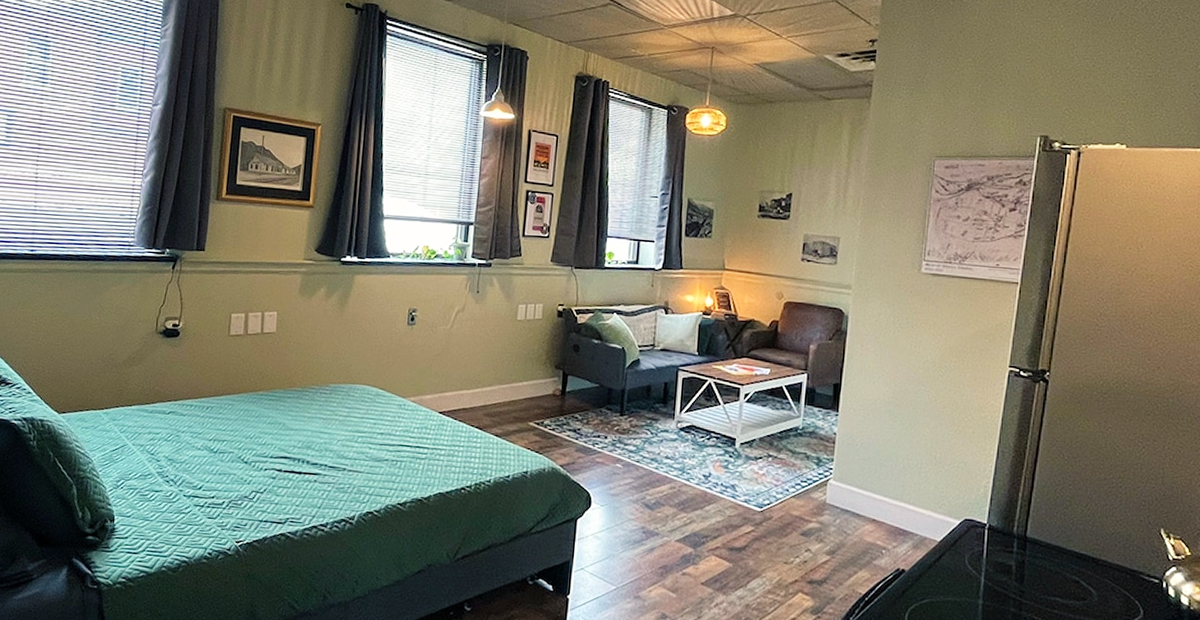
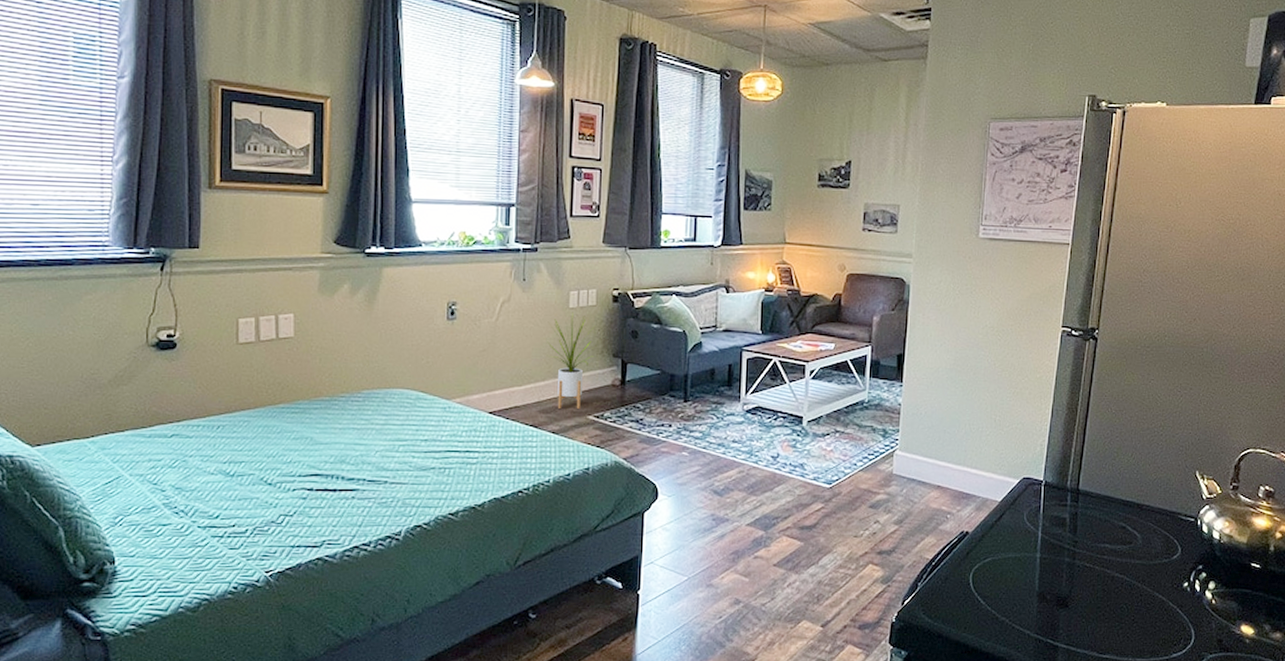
house plant: none [494,323,541,415] -> present [547,311,597,409]

